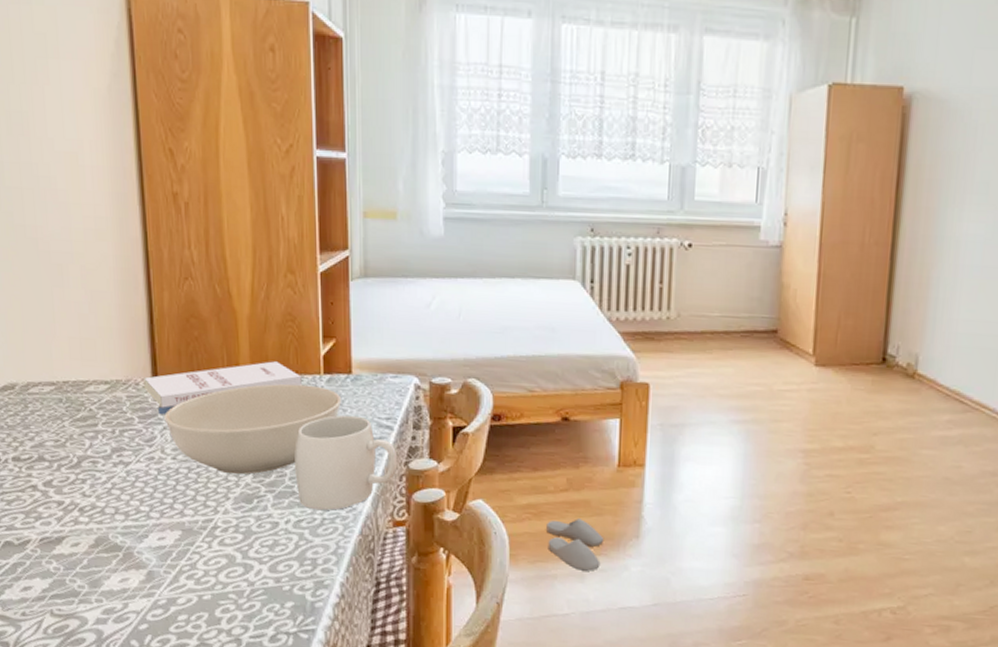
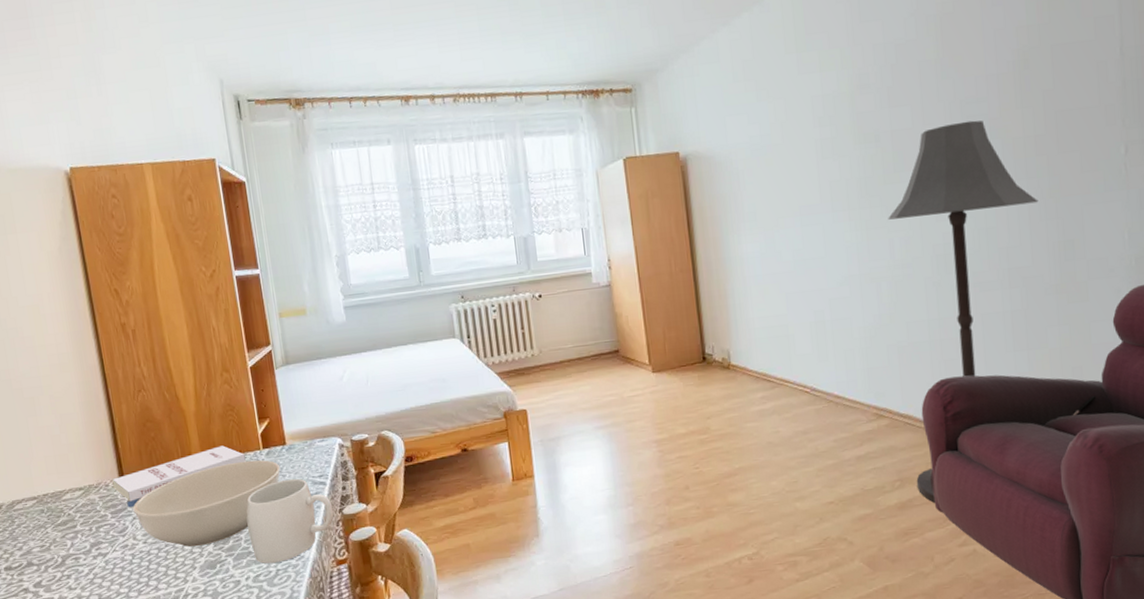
slippers: present [546,518,605,571] -> none [463,530,512,573]

